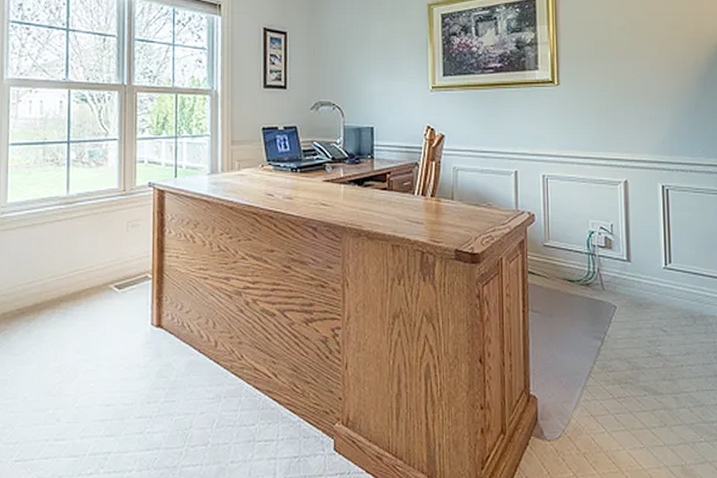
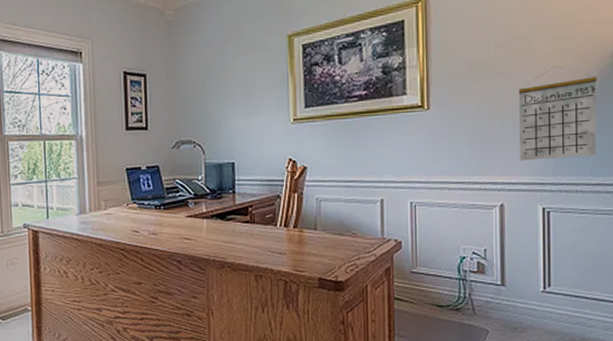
calendar: none [638,51,707,139] -> present [518,65,597,161]

